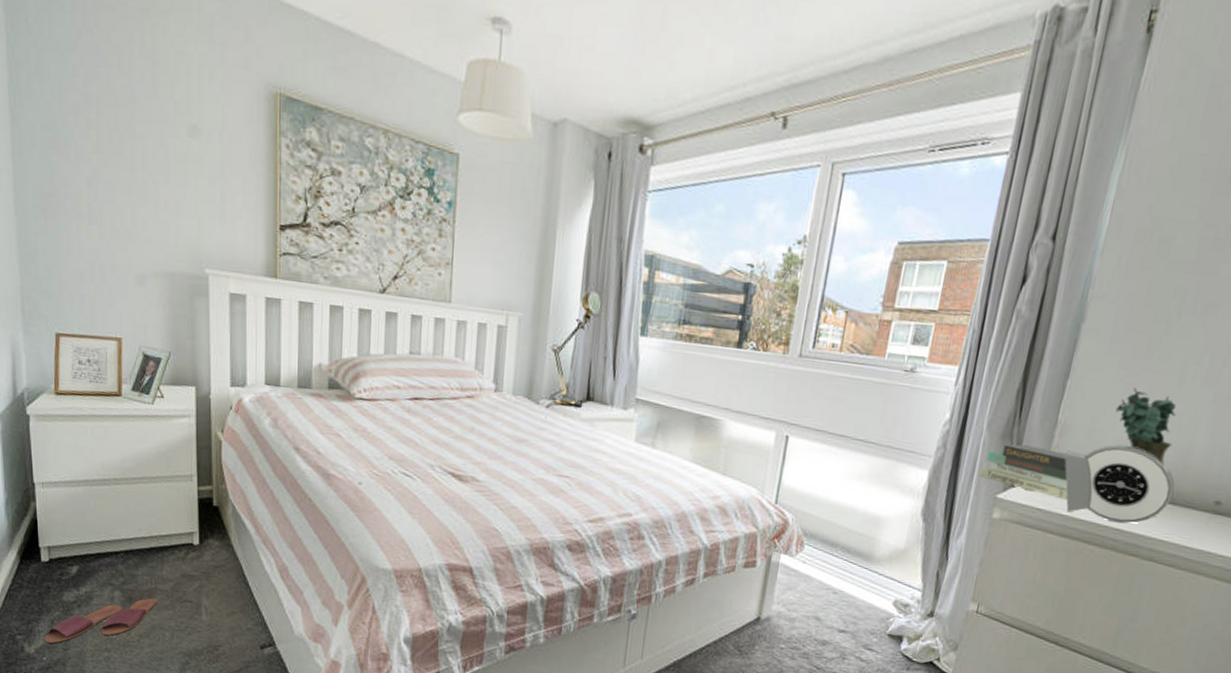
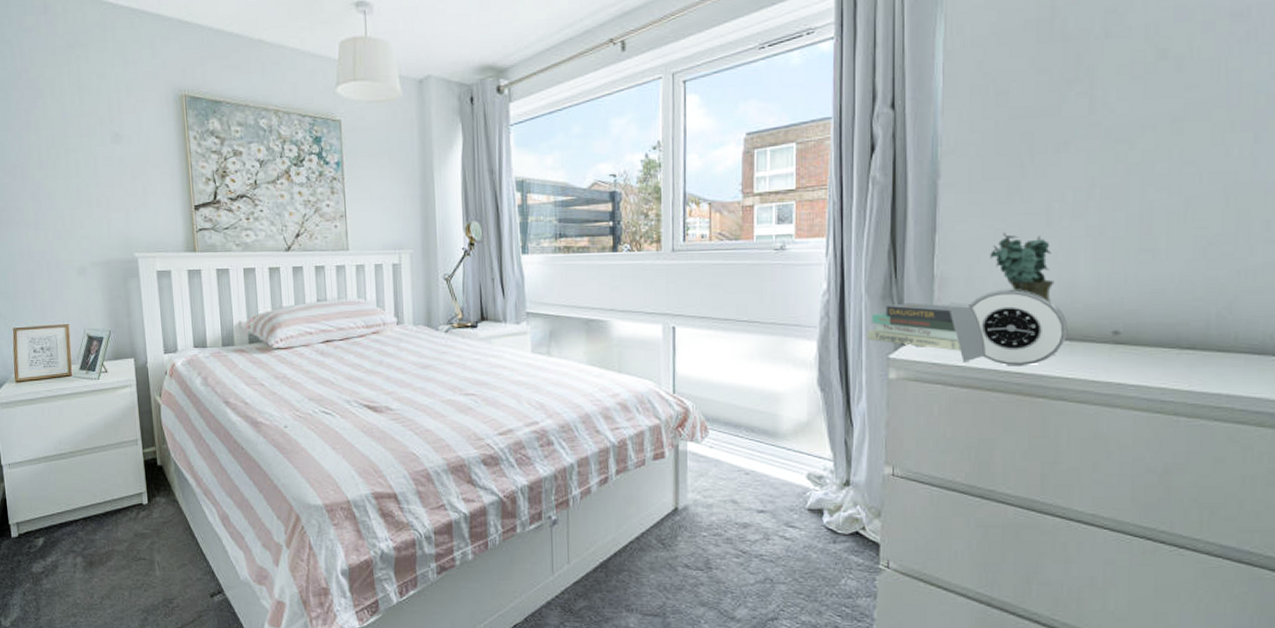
slippers: present [44,598,158,644] -> none [17,560,115,615]

